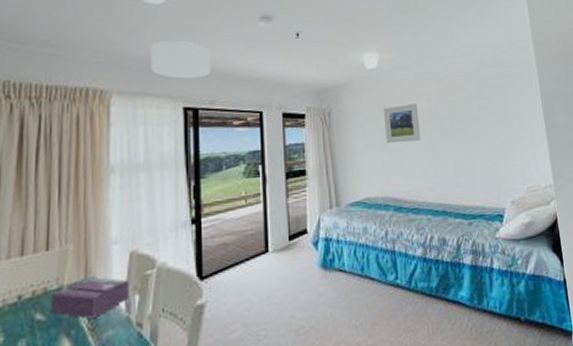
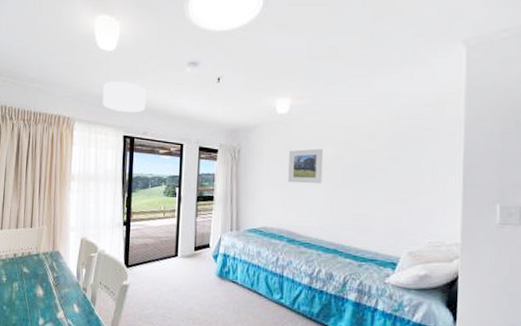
tissue box: present [50,276,129,319] -> none [32,250,80,279]

